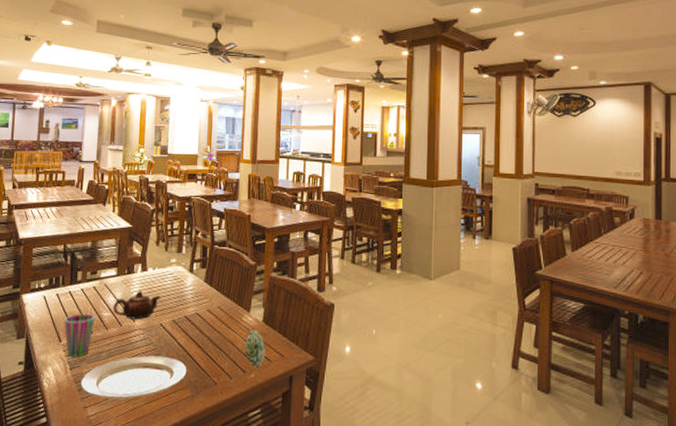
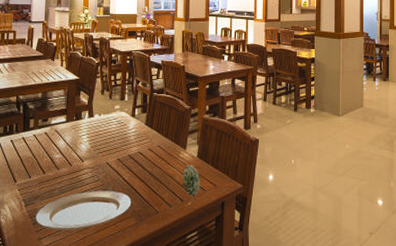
cup: present [64,313,95,357] -> none [18,156,47,195]
teapot: present [113,290,160,320] -> none [63,134,106,160]

